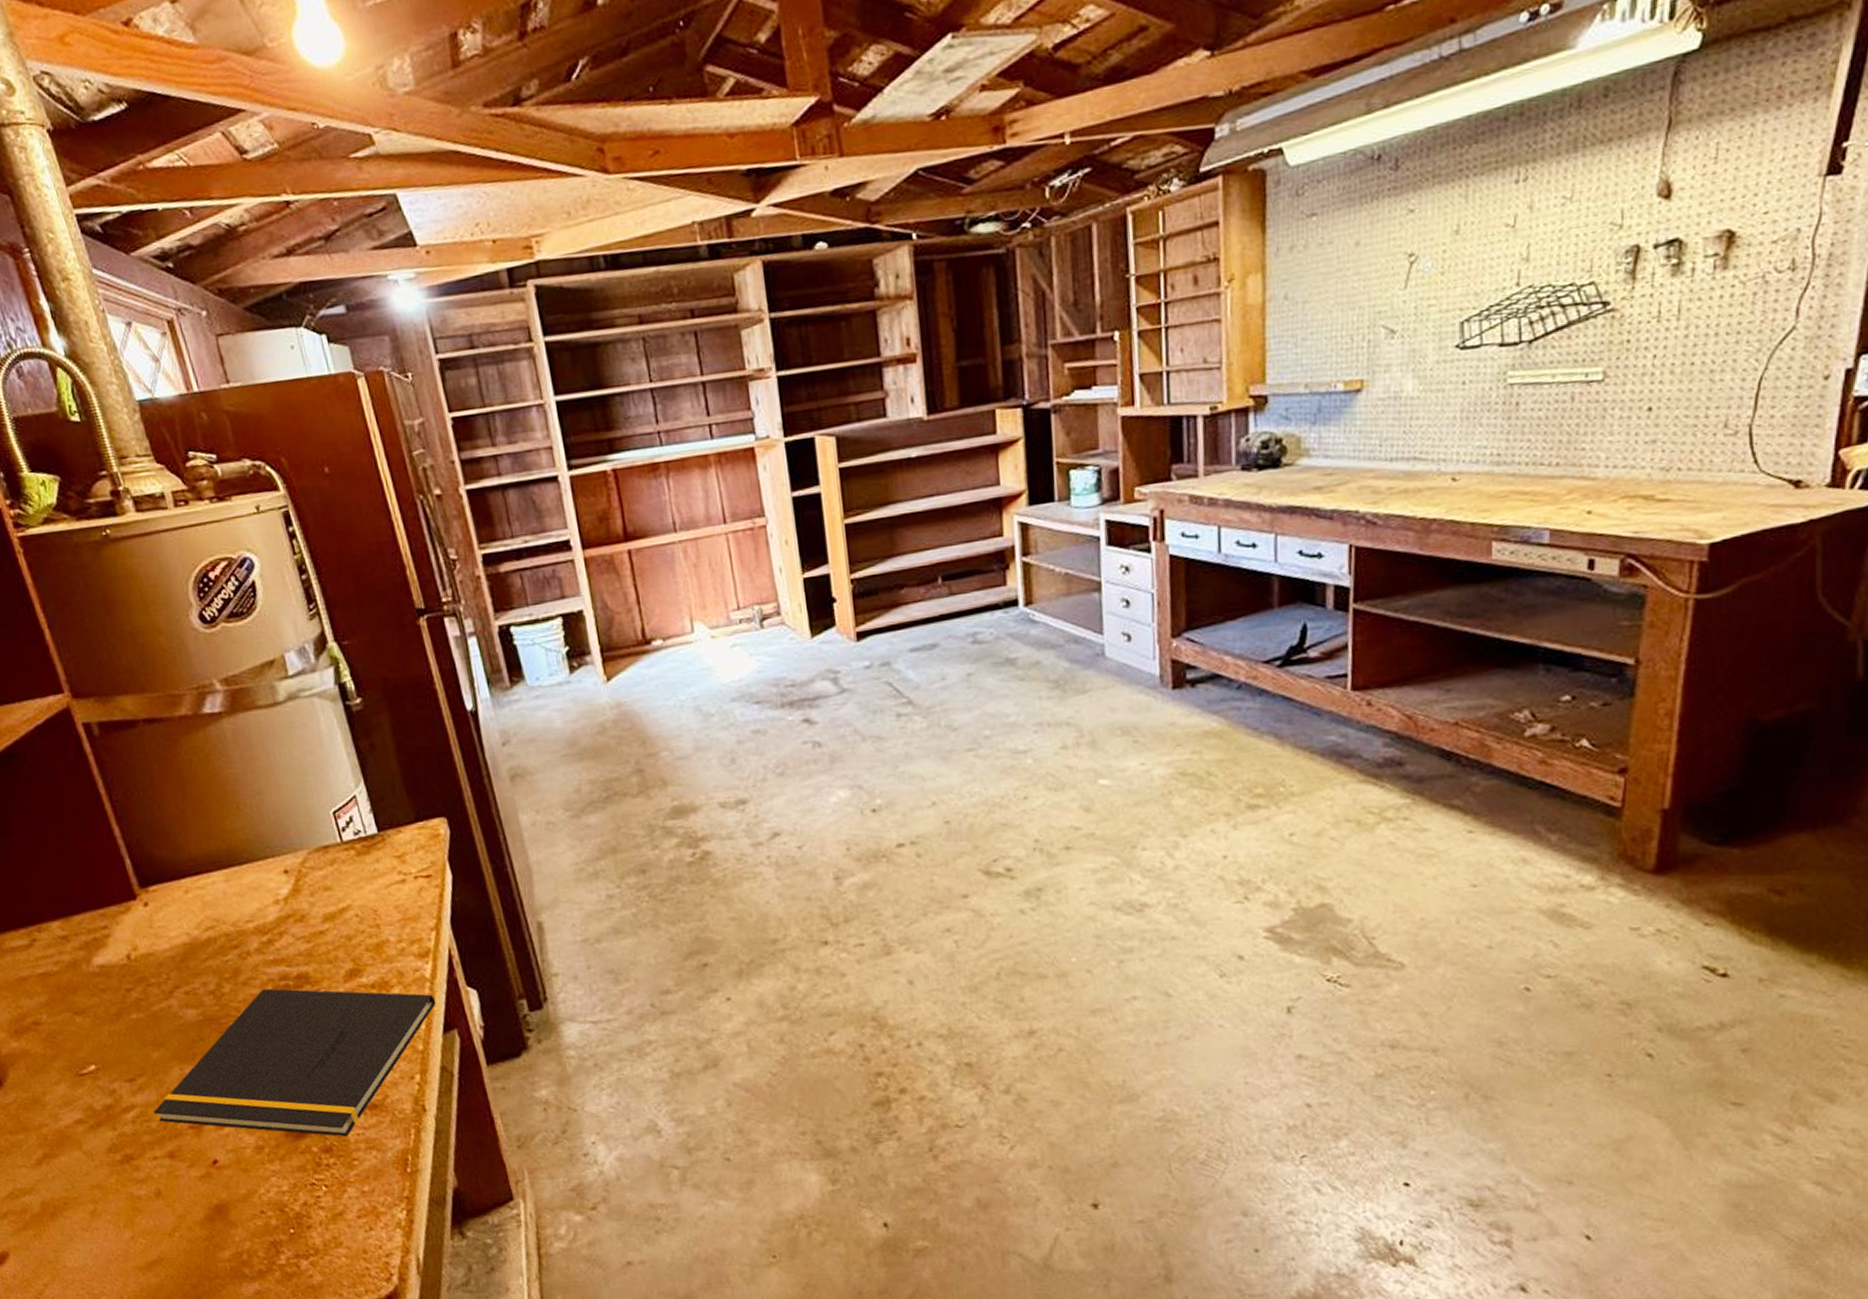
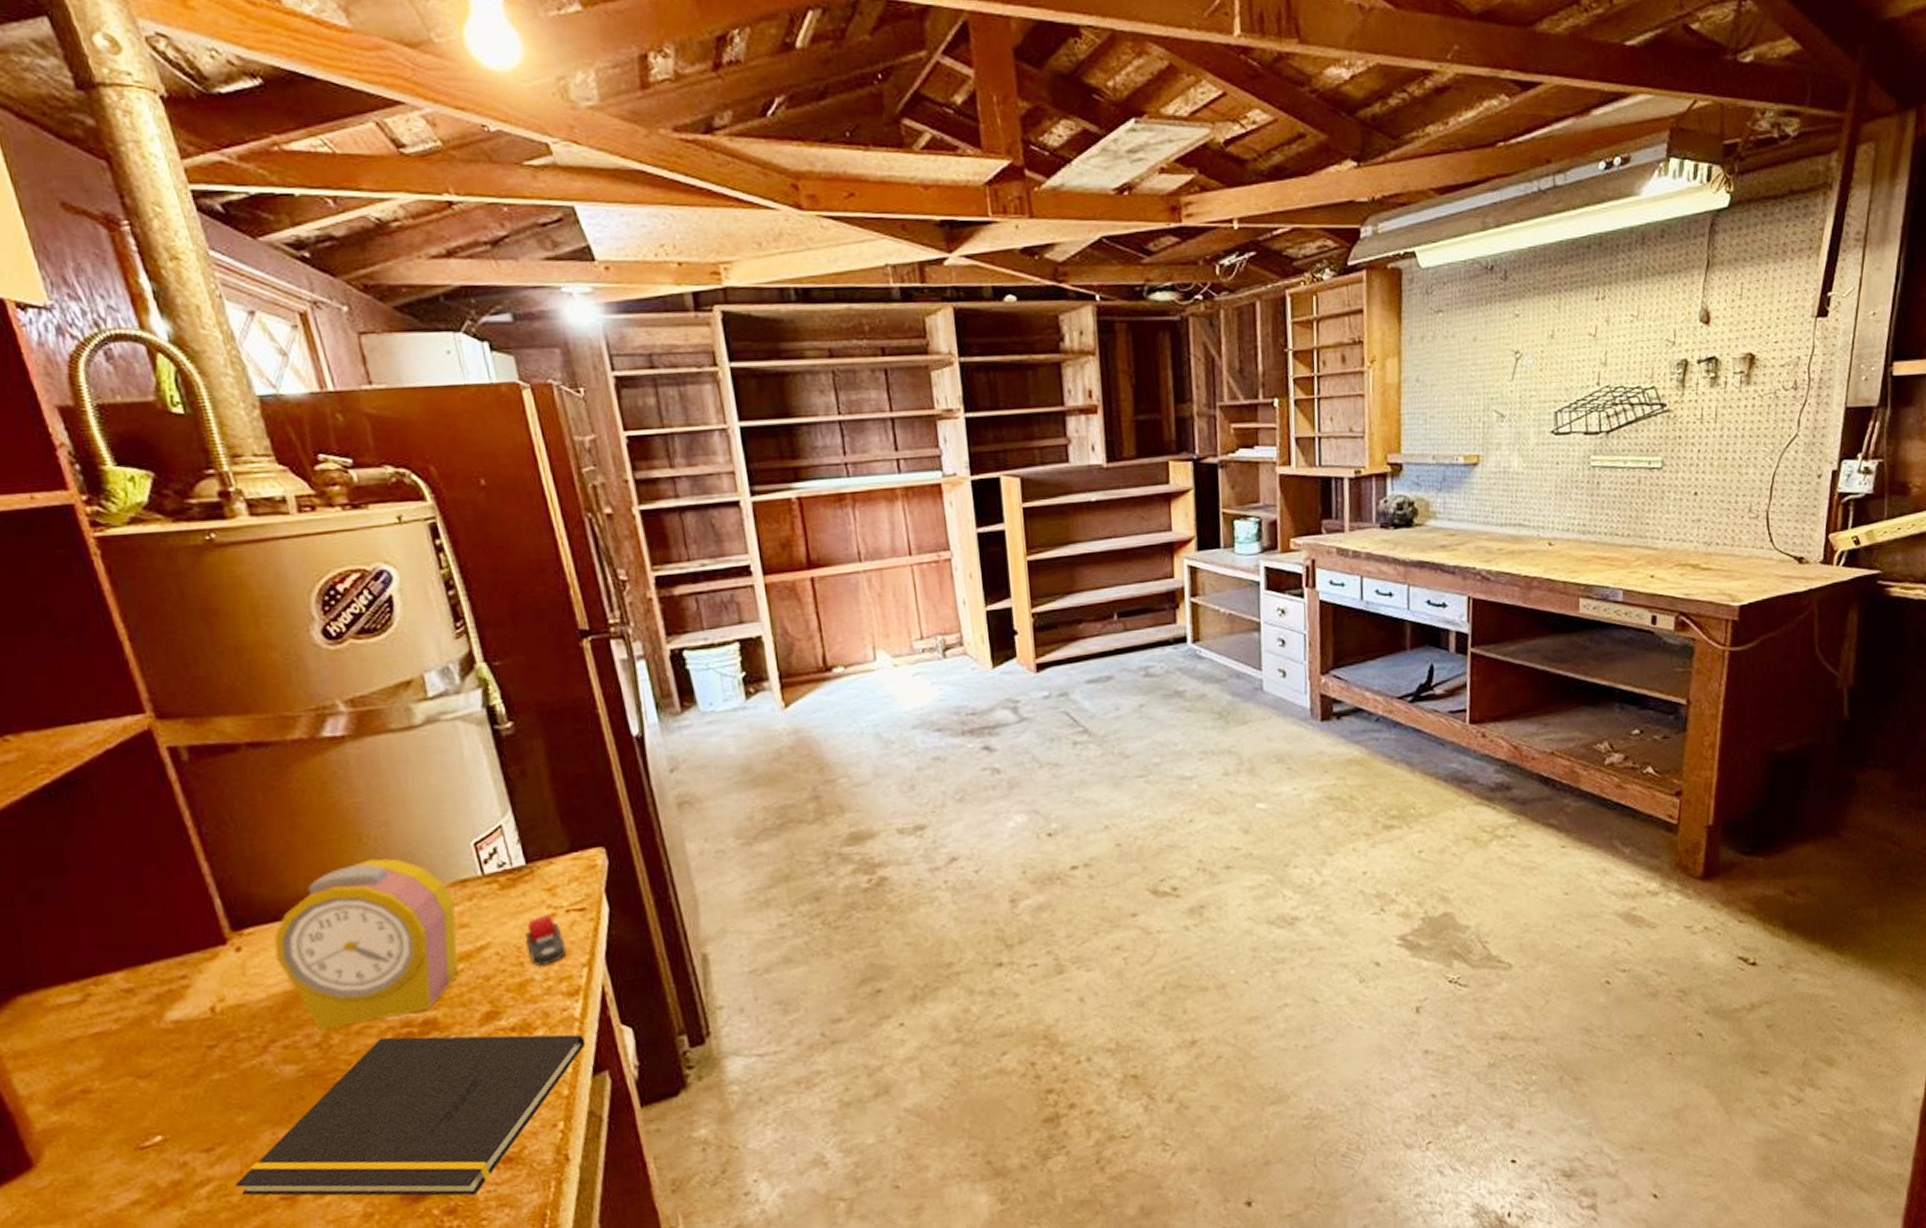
alarm clock: none [173,825,325,979] -> present [274,858,459,1030]
stapler: none [380,880,417,929] -> present [525,915,567,966]

